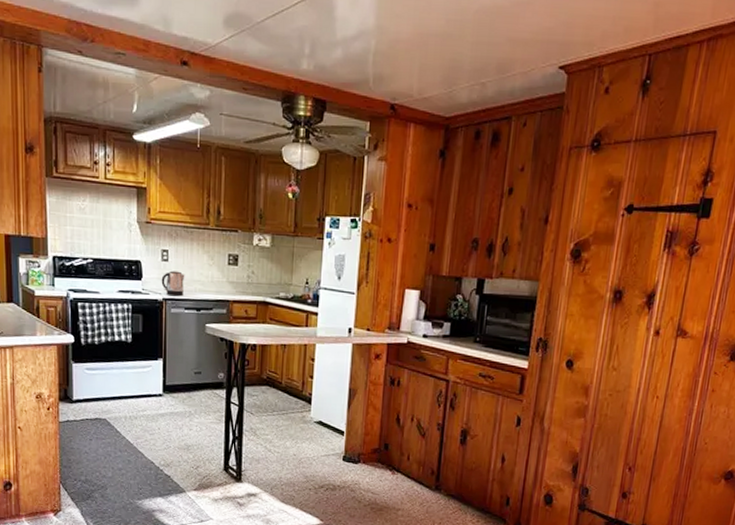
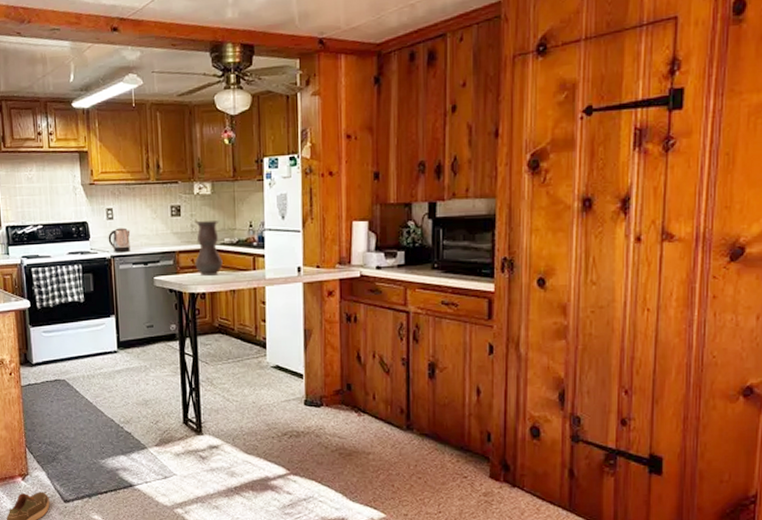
vase: none [248,273,277,329] -> present [195,221,223,276]

